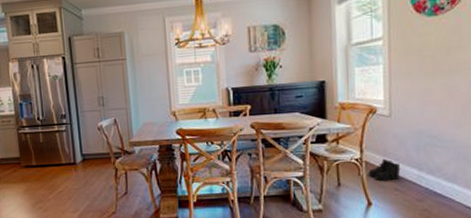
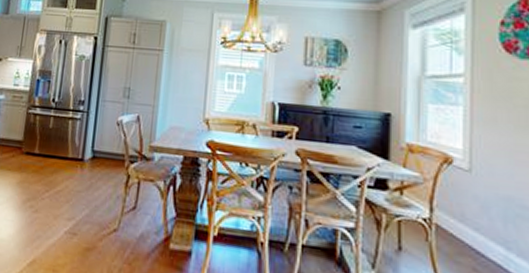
boots: present [367,158,401,181] -> none [438,224,482,257]

